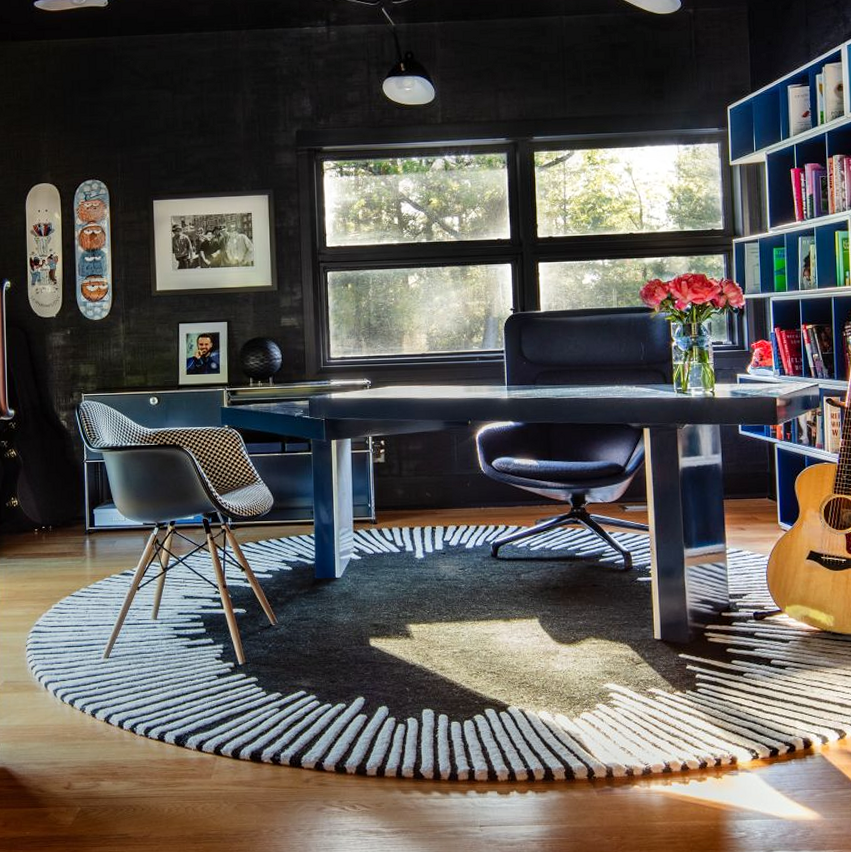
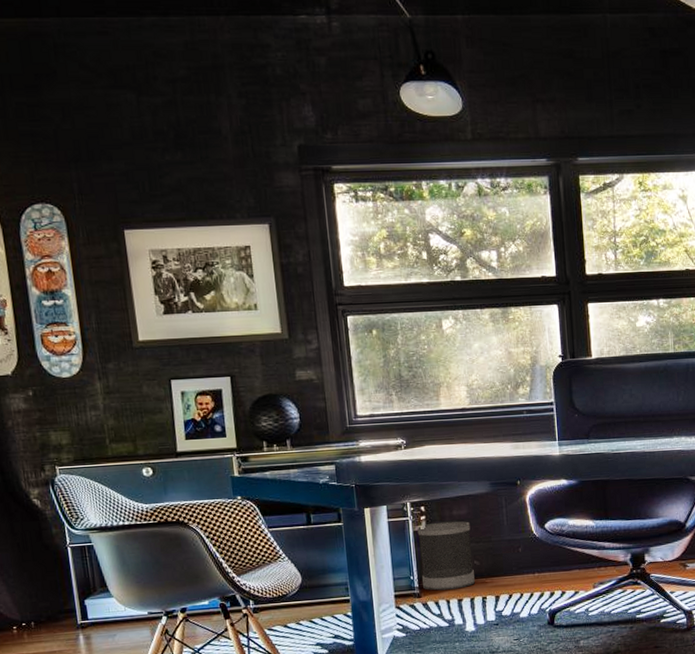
wastebasket: none [376,455,426,519] -> present [417,521,475,591]

